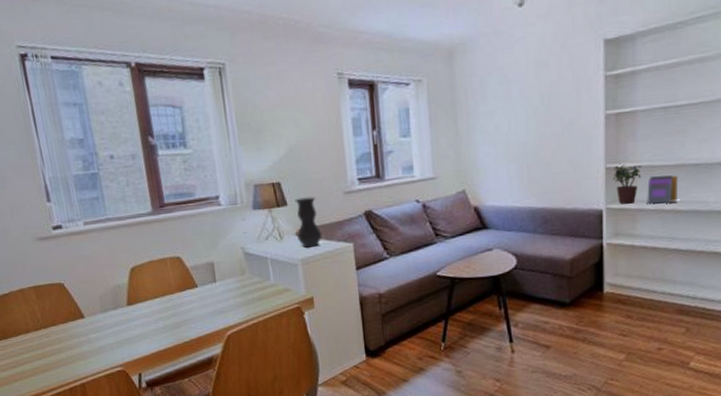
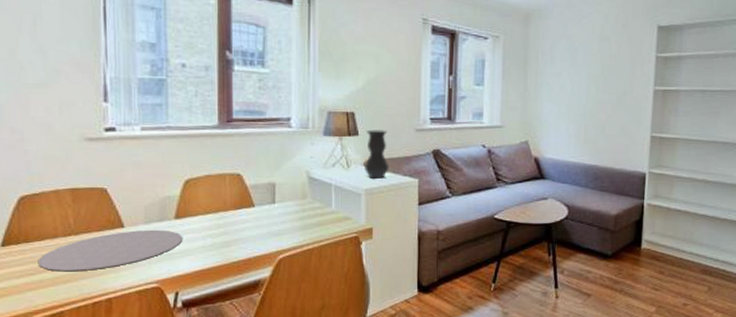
placemat: none [17,317,138,363] -> present [38,229,183,272]
potted plant: present [612,163,642,204] -> none [656,134,681,170]
books: present [647,175,678,205] -> none [683,148,710,174]

